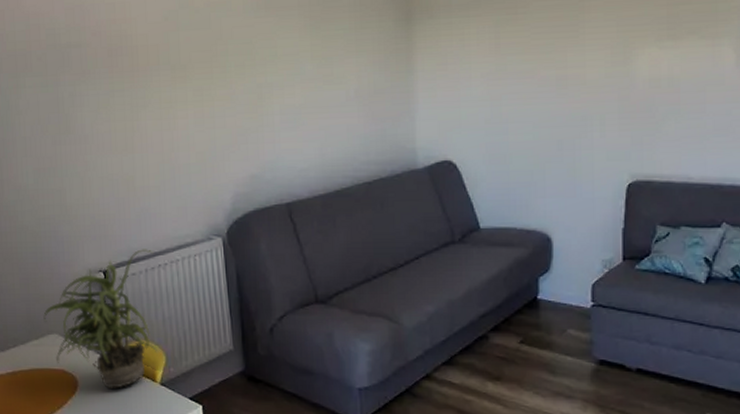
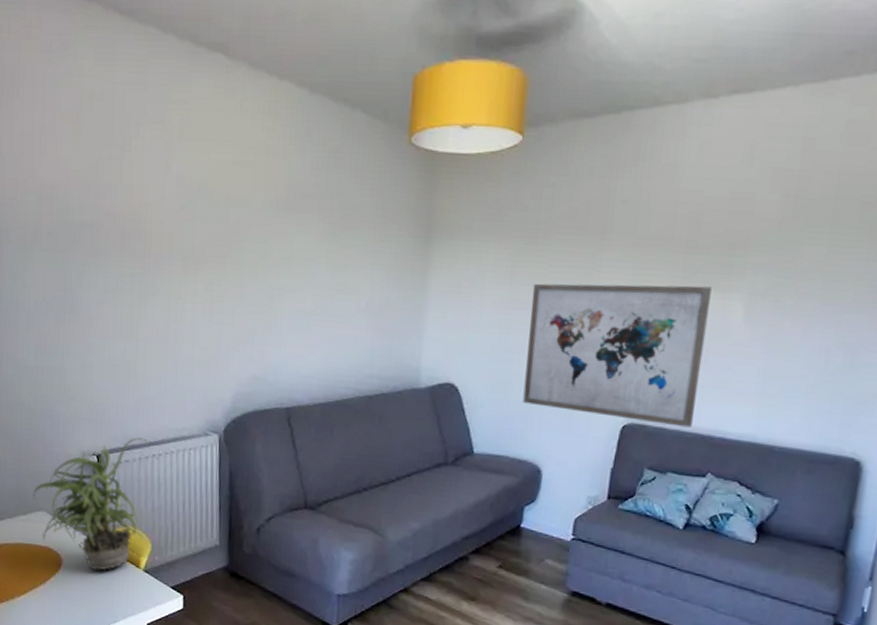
wall art: none [519,35,700,179] -> present [522,283,712,428]

